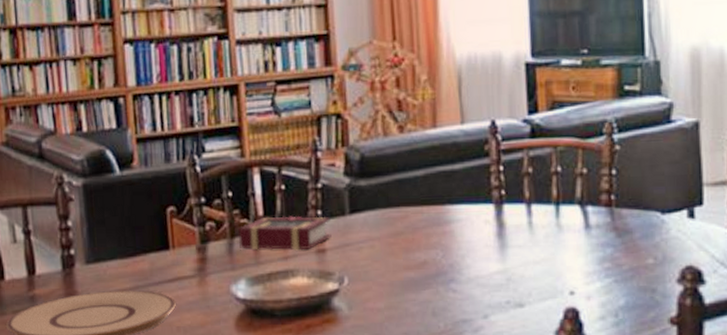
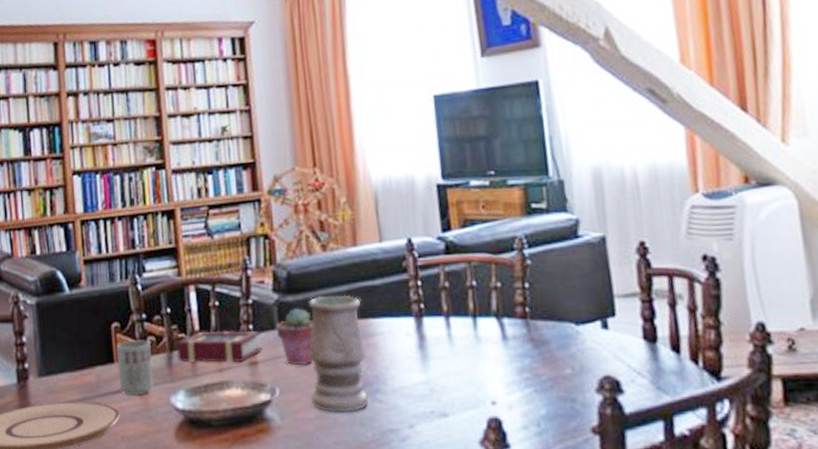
cup: none [172,225,213,283] -> present [116,339,154,395]
potted succulent: none [346,193,387,254] -> present [275,308,313,366]
vase: none [380,179,442,303] -> present [308,294,368,413]

